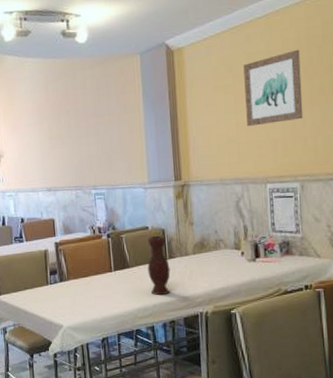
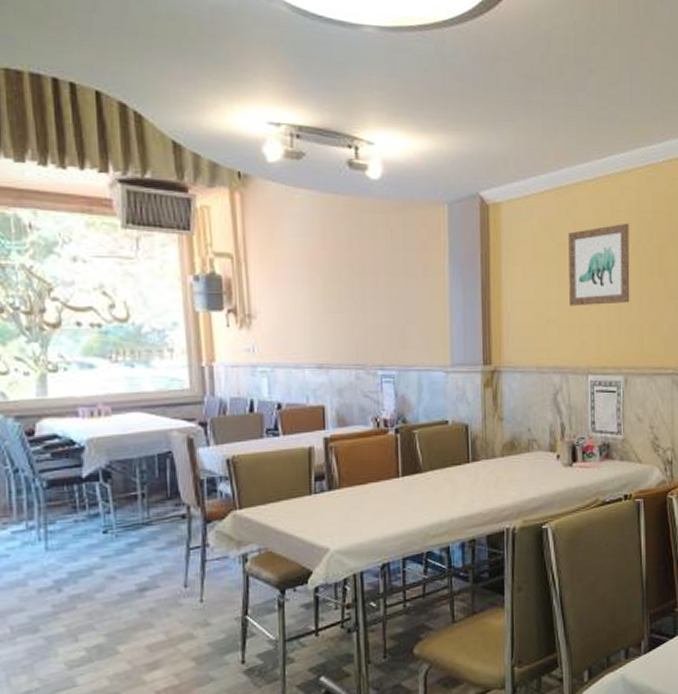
vase: present [147,235,171,296] -> none [445,432,473,508]

